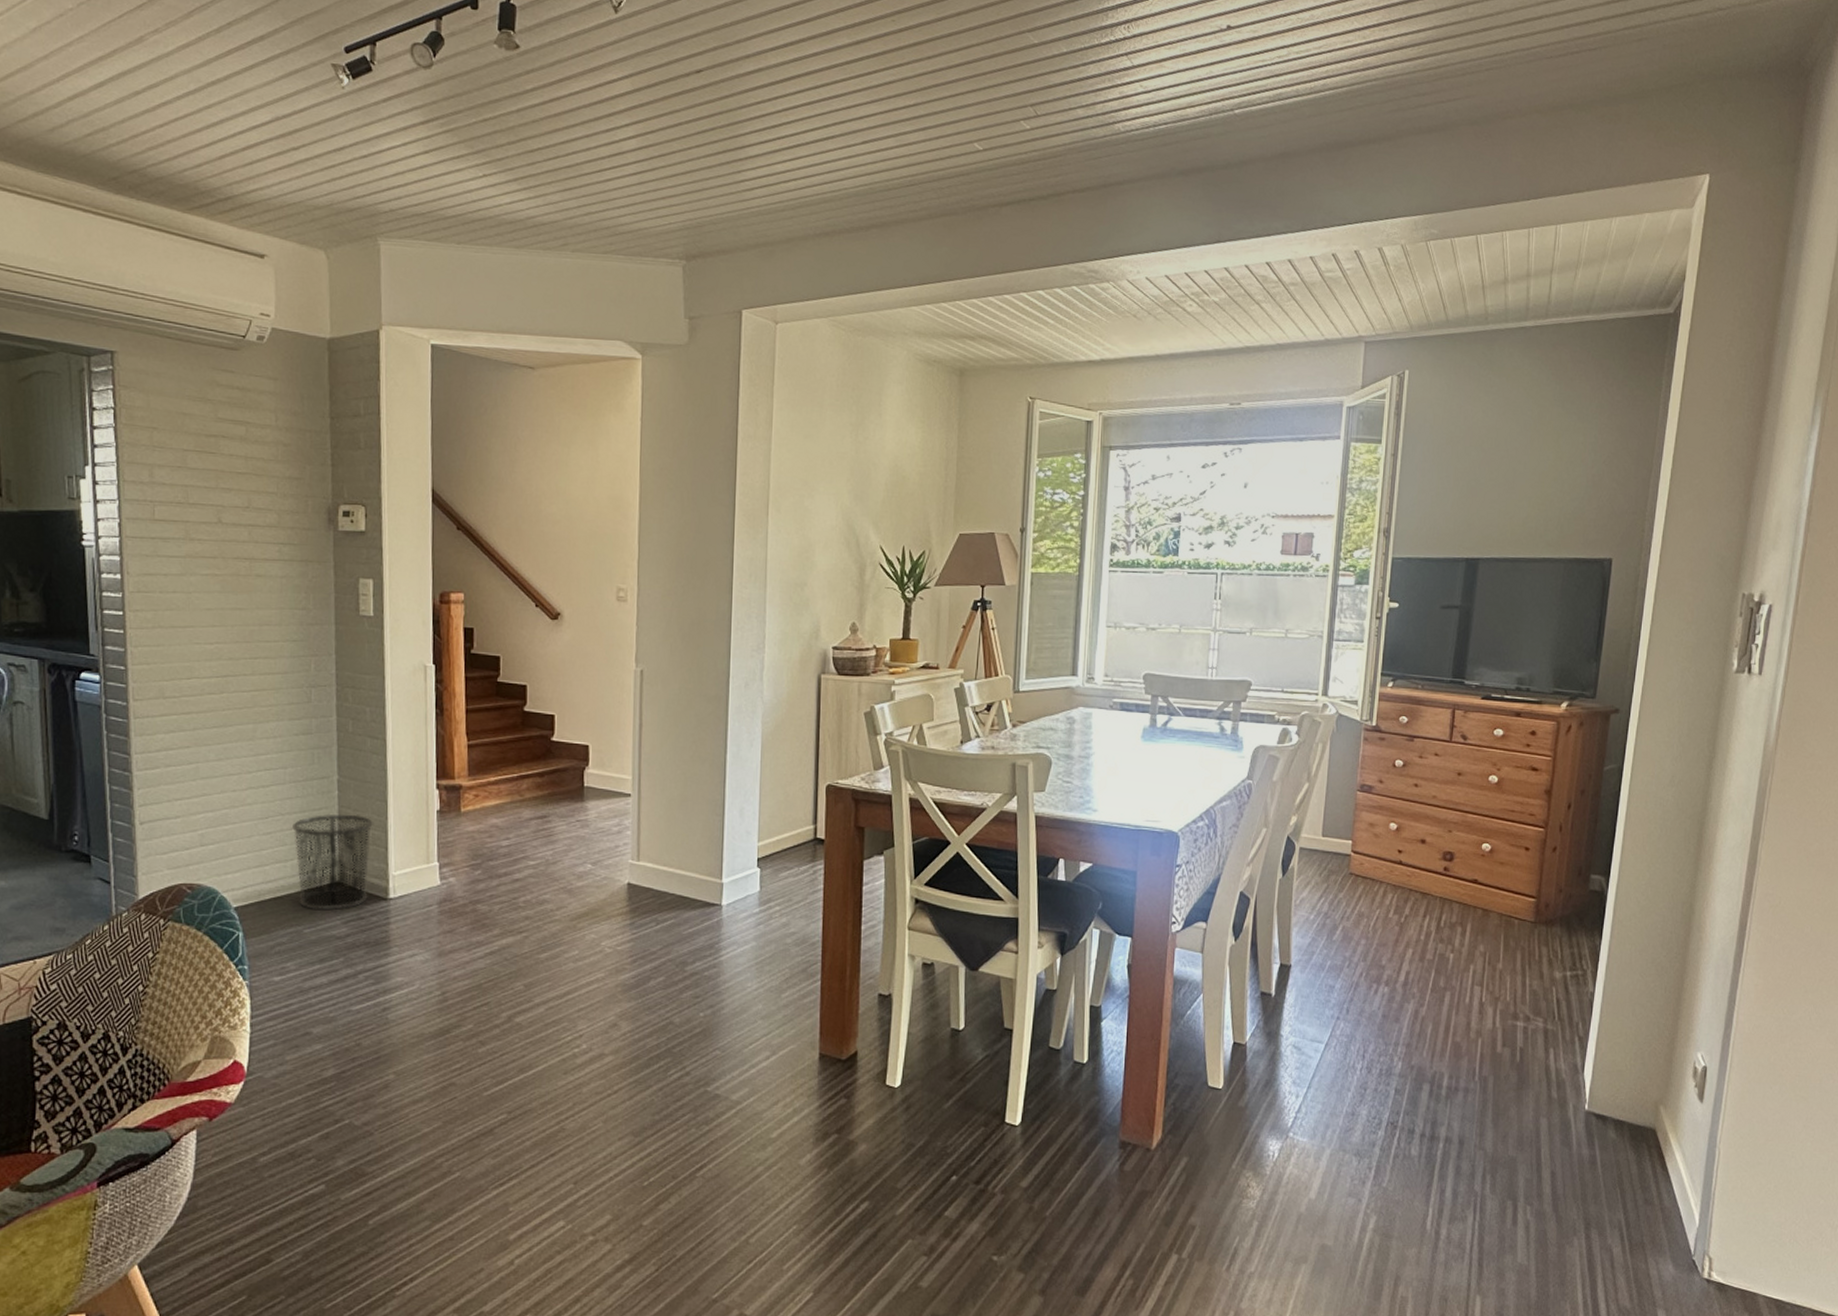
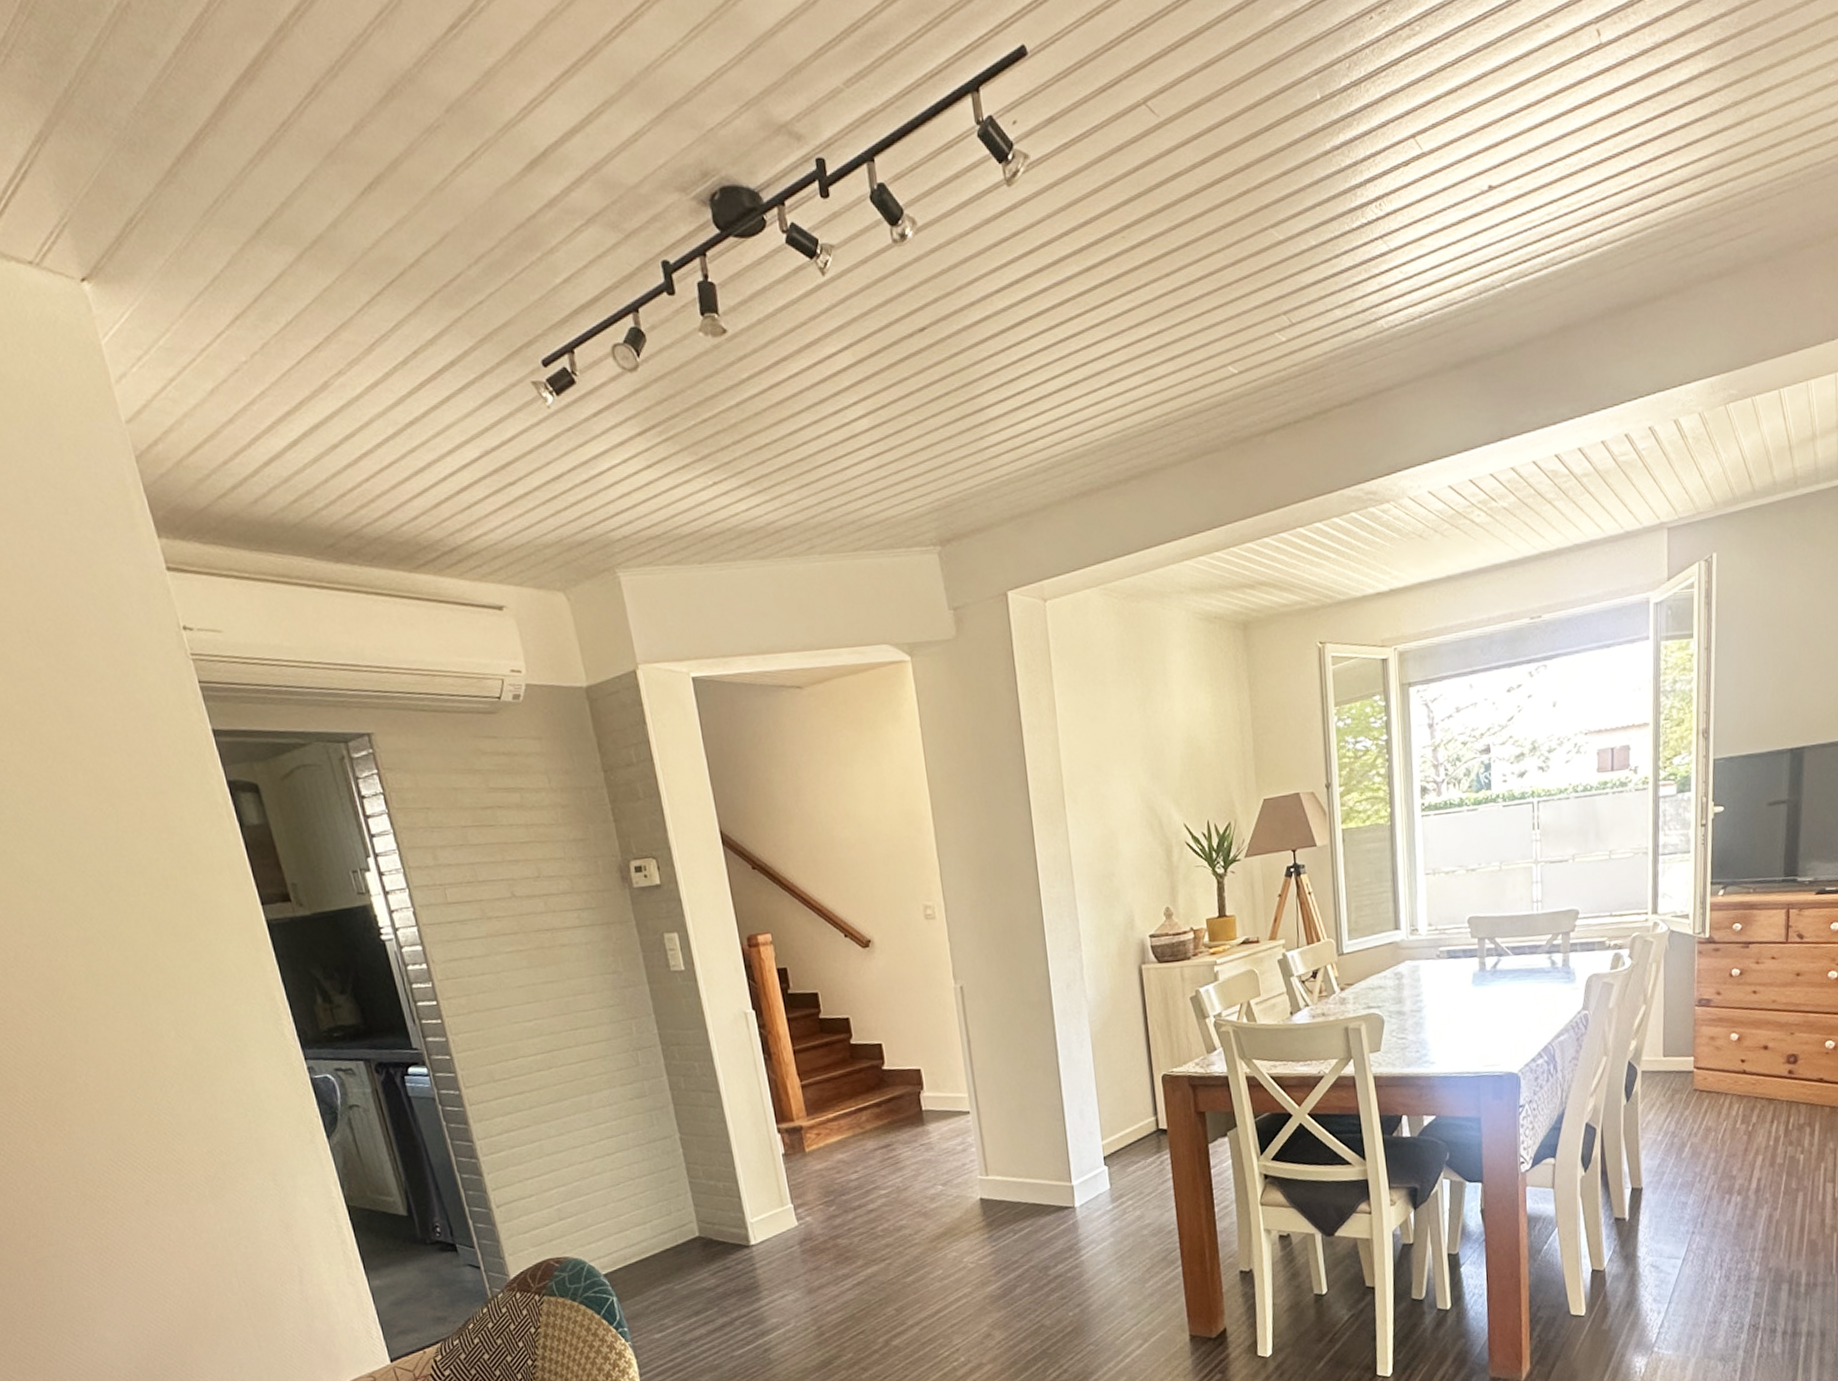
waste bin: present [292,813,373,910] -> none [644,1168,731,1266]

